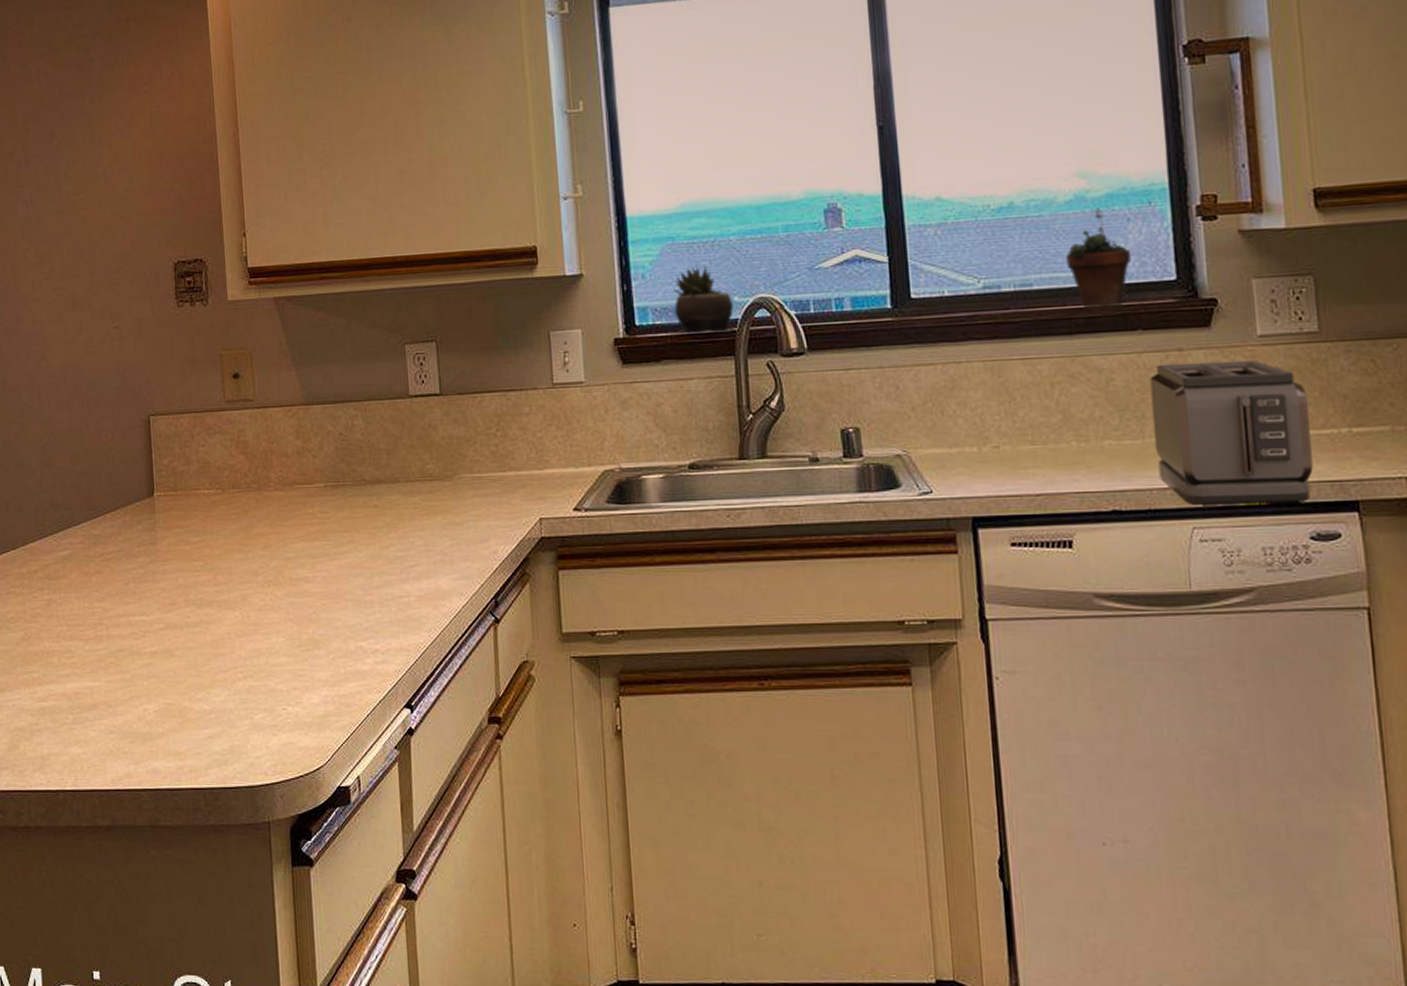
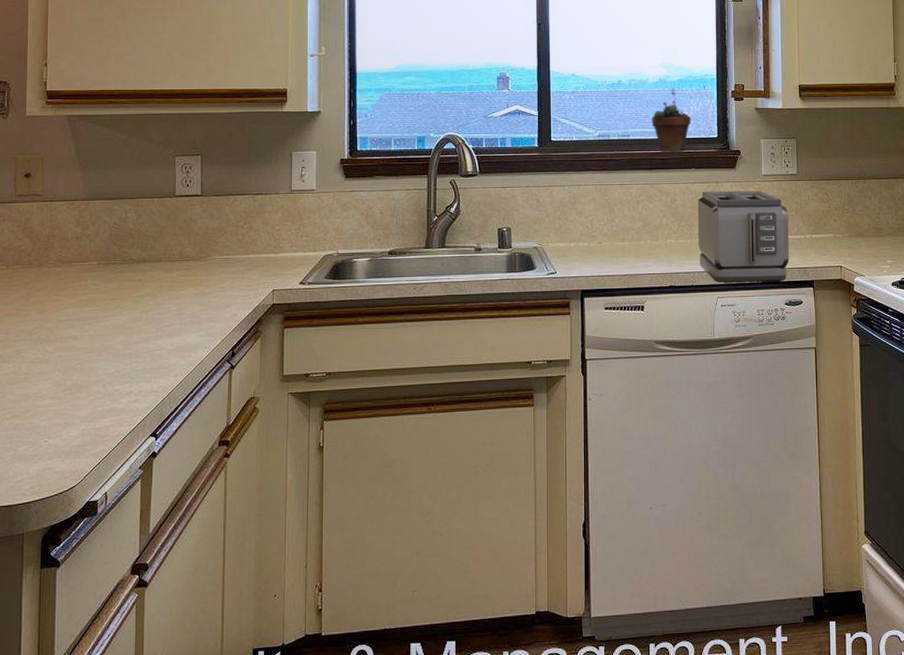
succulent plant: present [671,265,738,335] -> none [383,110,431,158]

